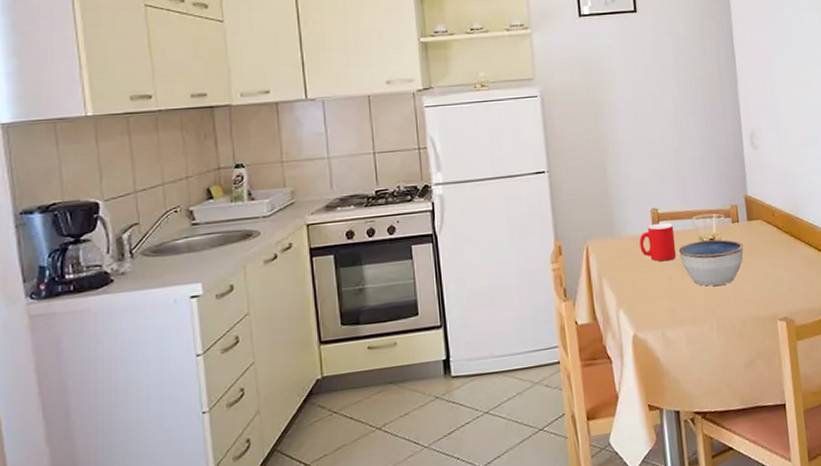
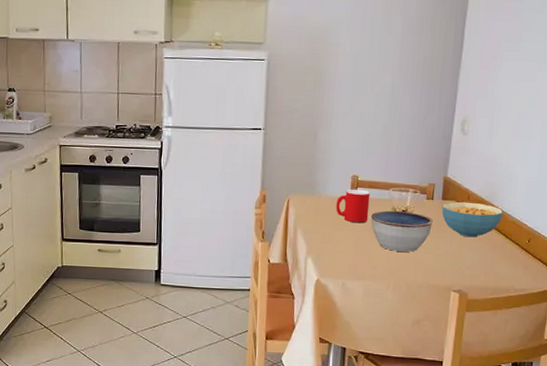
cereal bowl: none [749,218,811,258] -> present [441,201,504,238]

